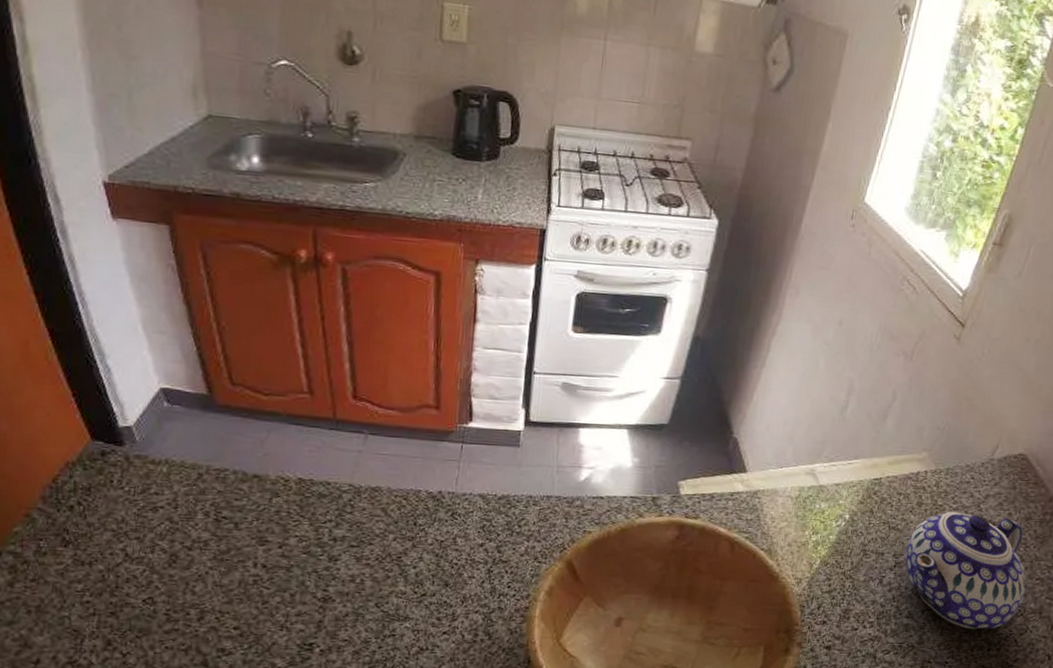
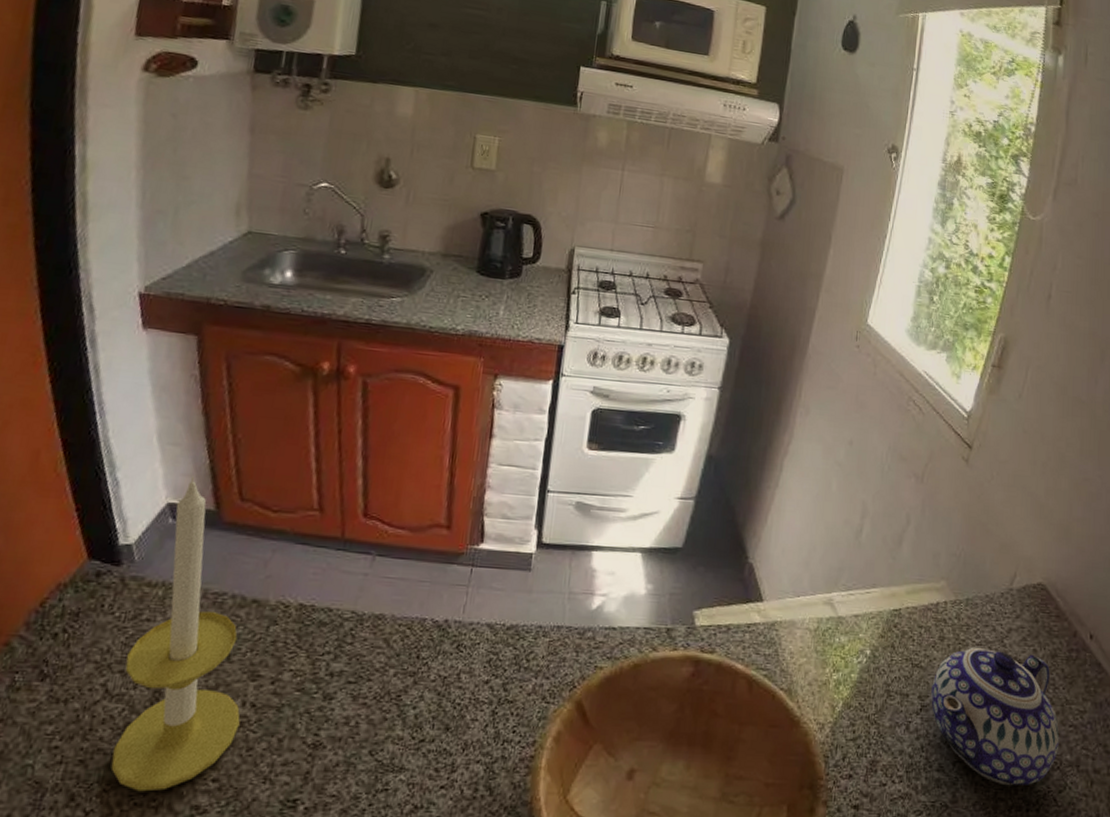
candle: none [140,362,254,638] -> present [111,476,241,792]

